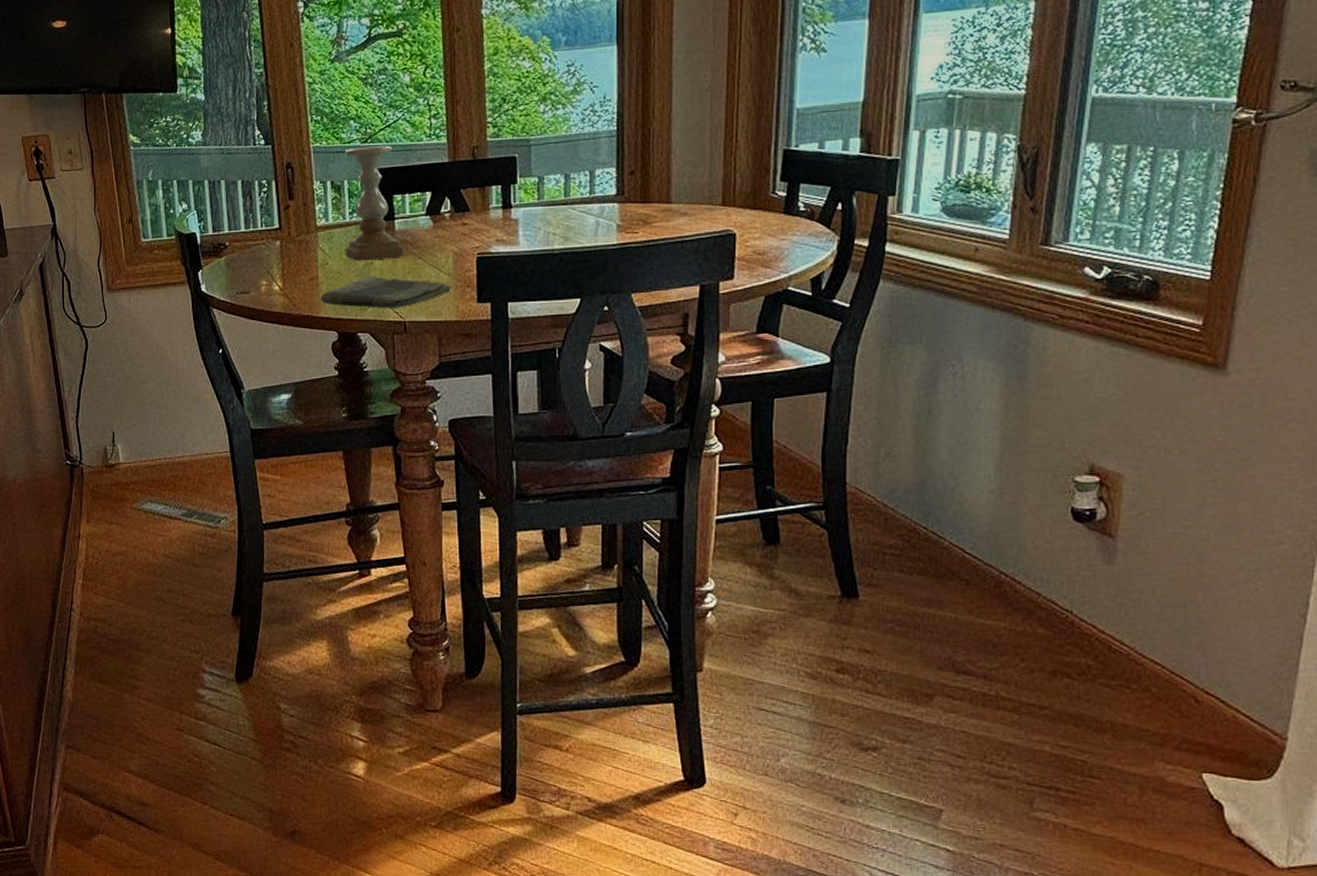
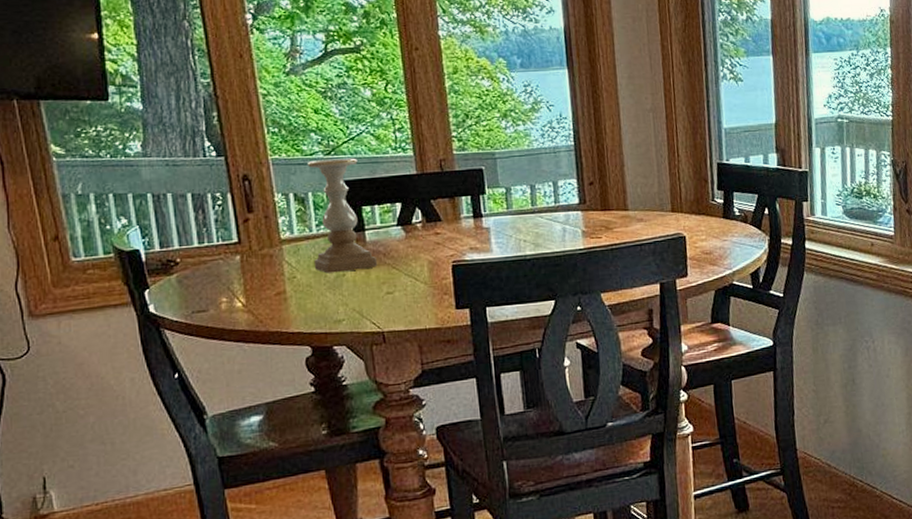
dish towel: present [320,275,451,309] -> none [289,287,429,320]

